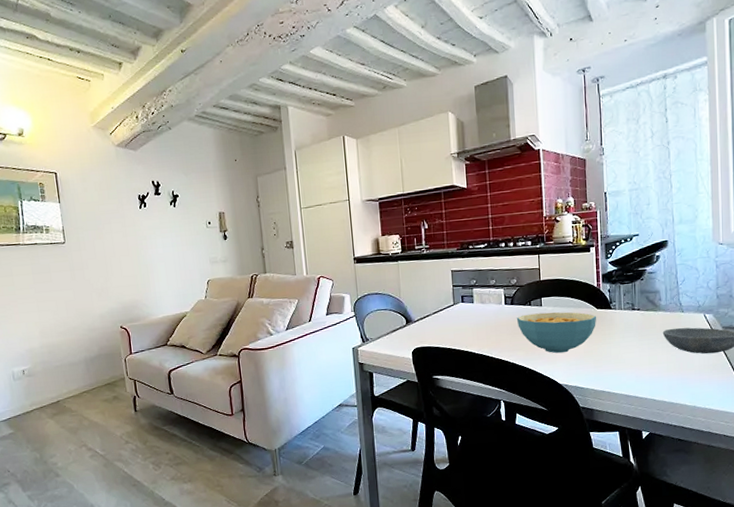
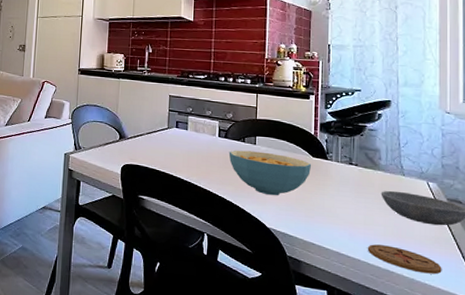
coaster: none [653,380,720,400] -> present [367,244,442,275]

